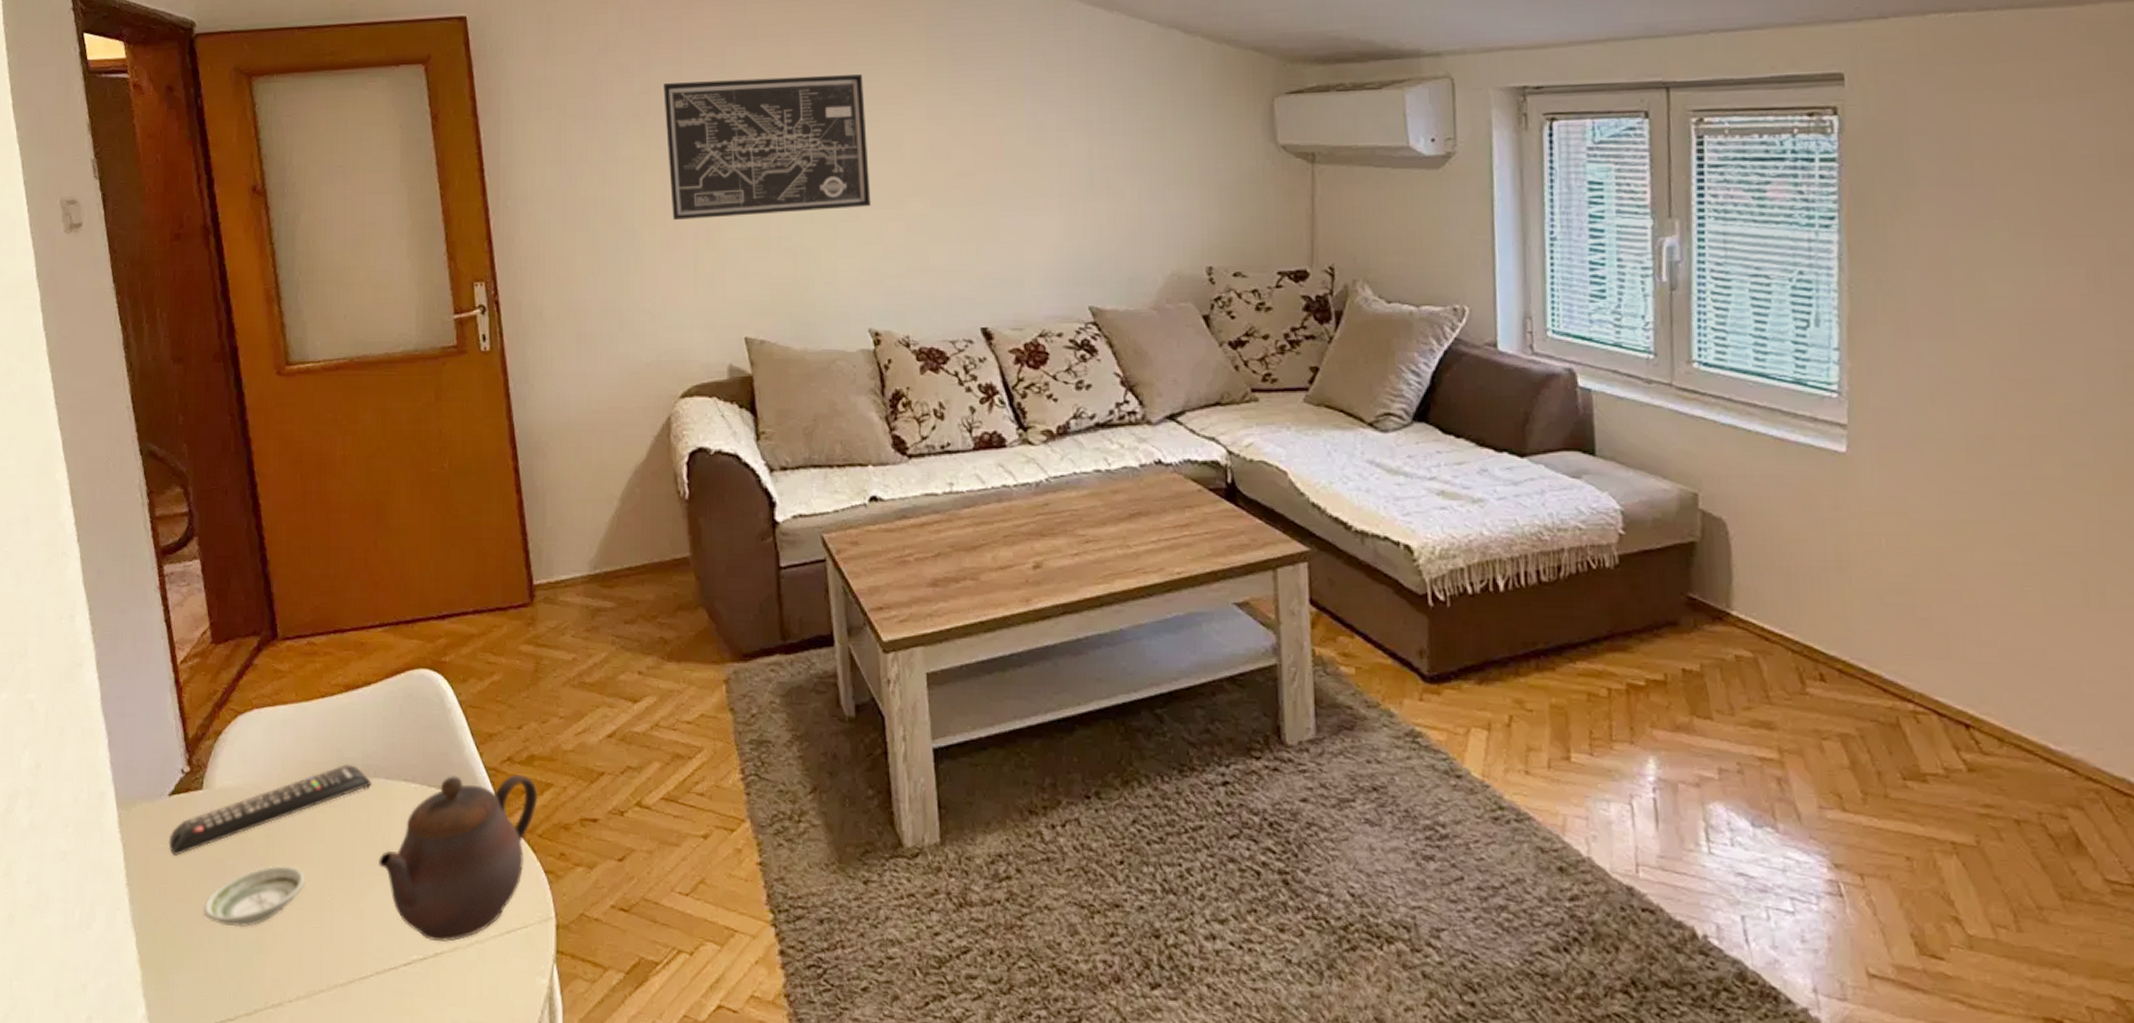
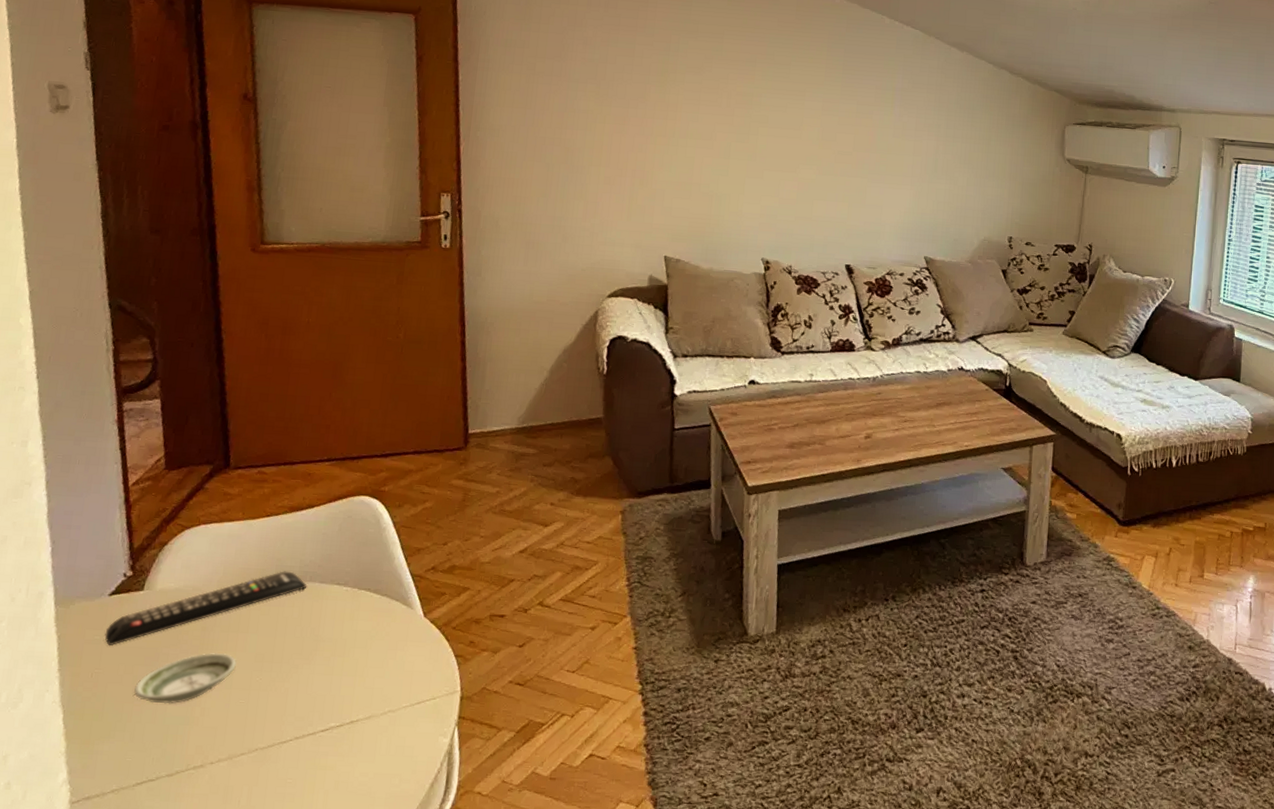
teapot: present [379,775,537,942] -> none [306,581,455,712]
wall art: present [664,74,871,221] -> none [615,56,777,169]

